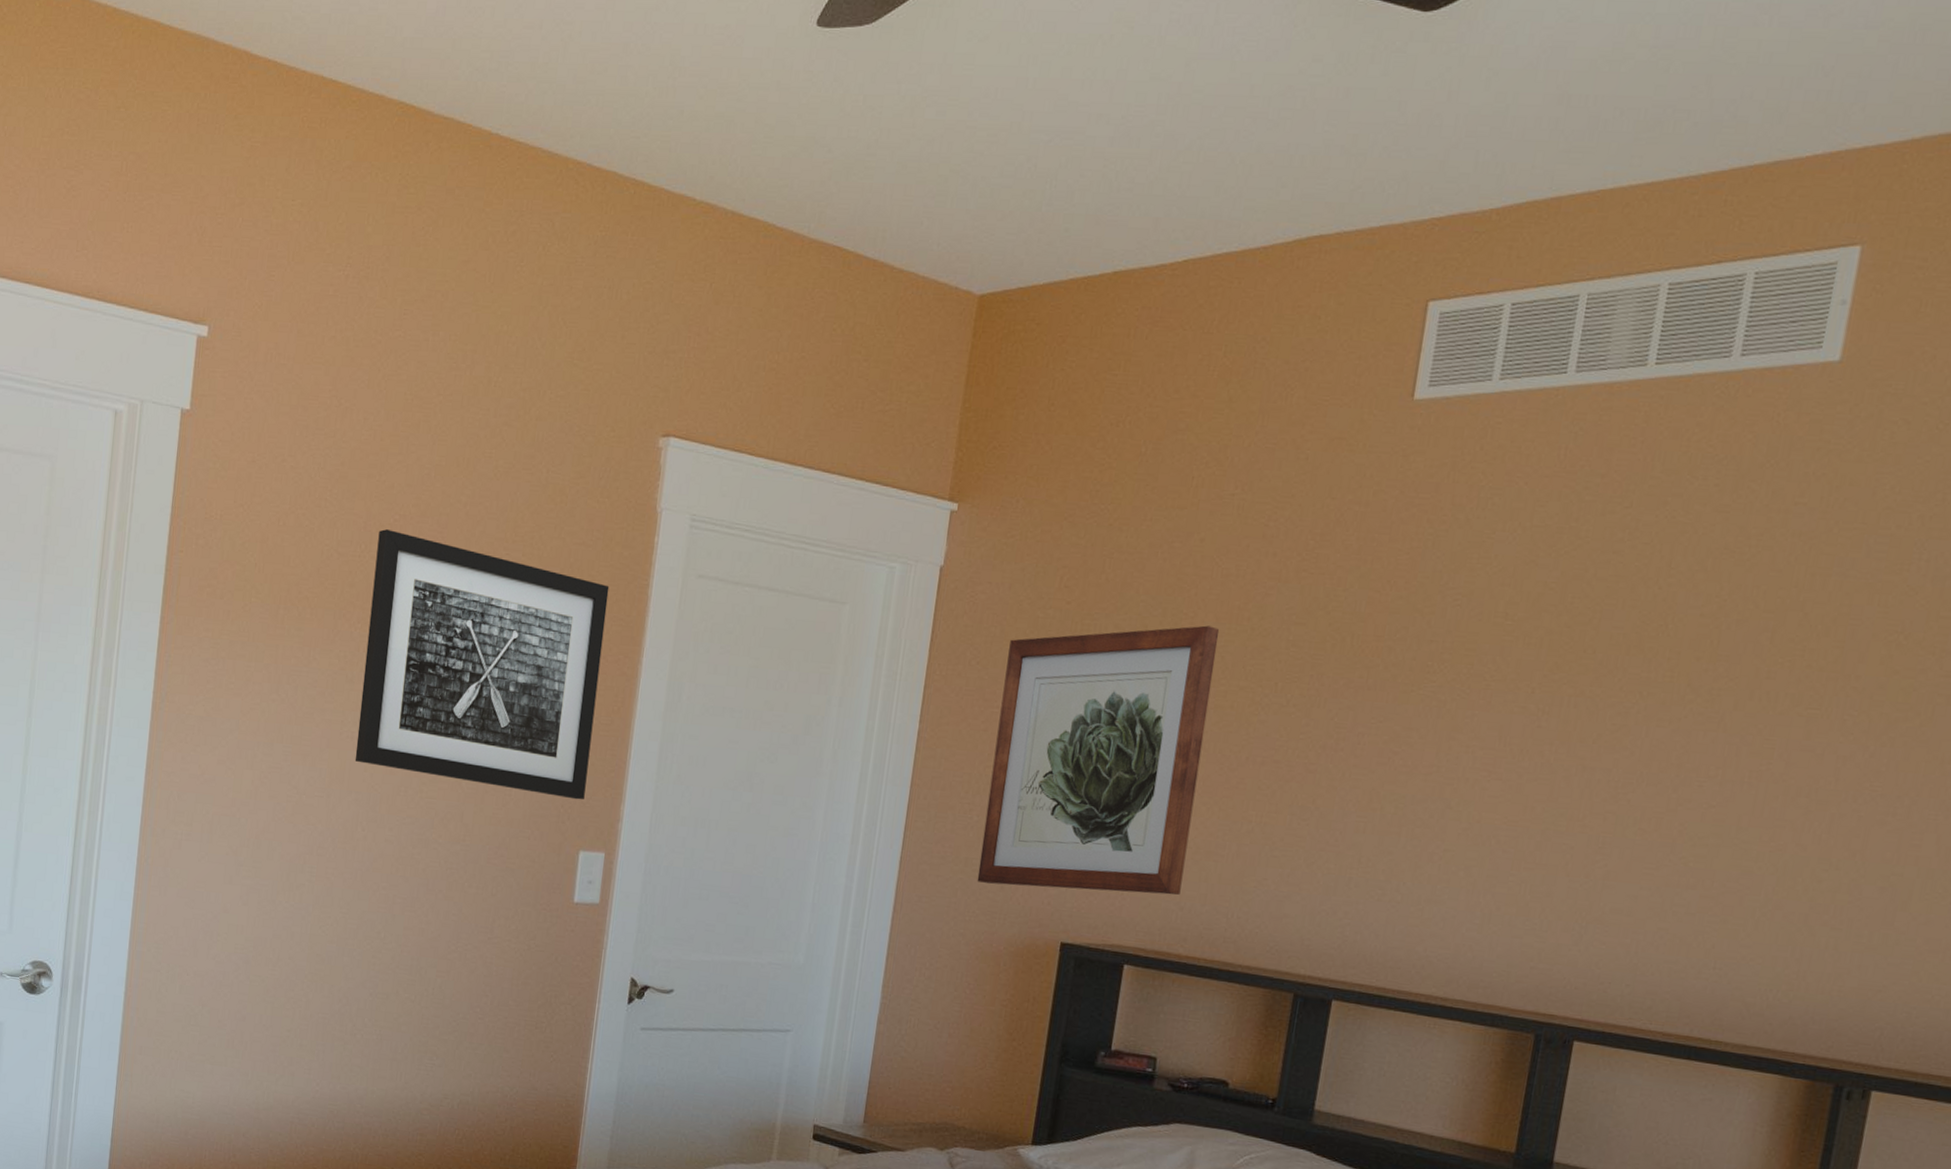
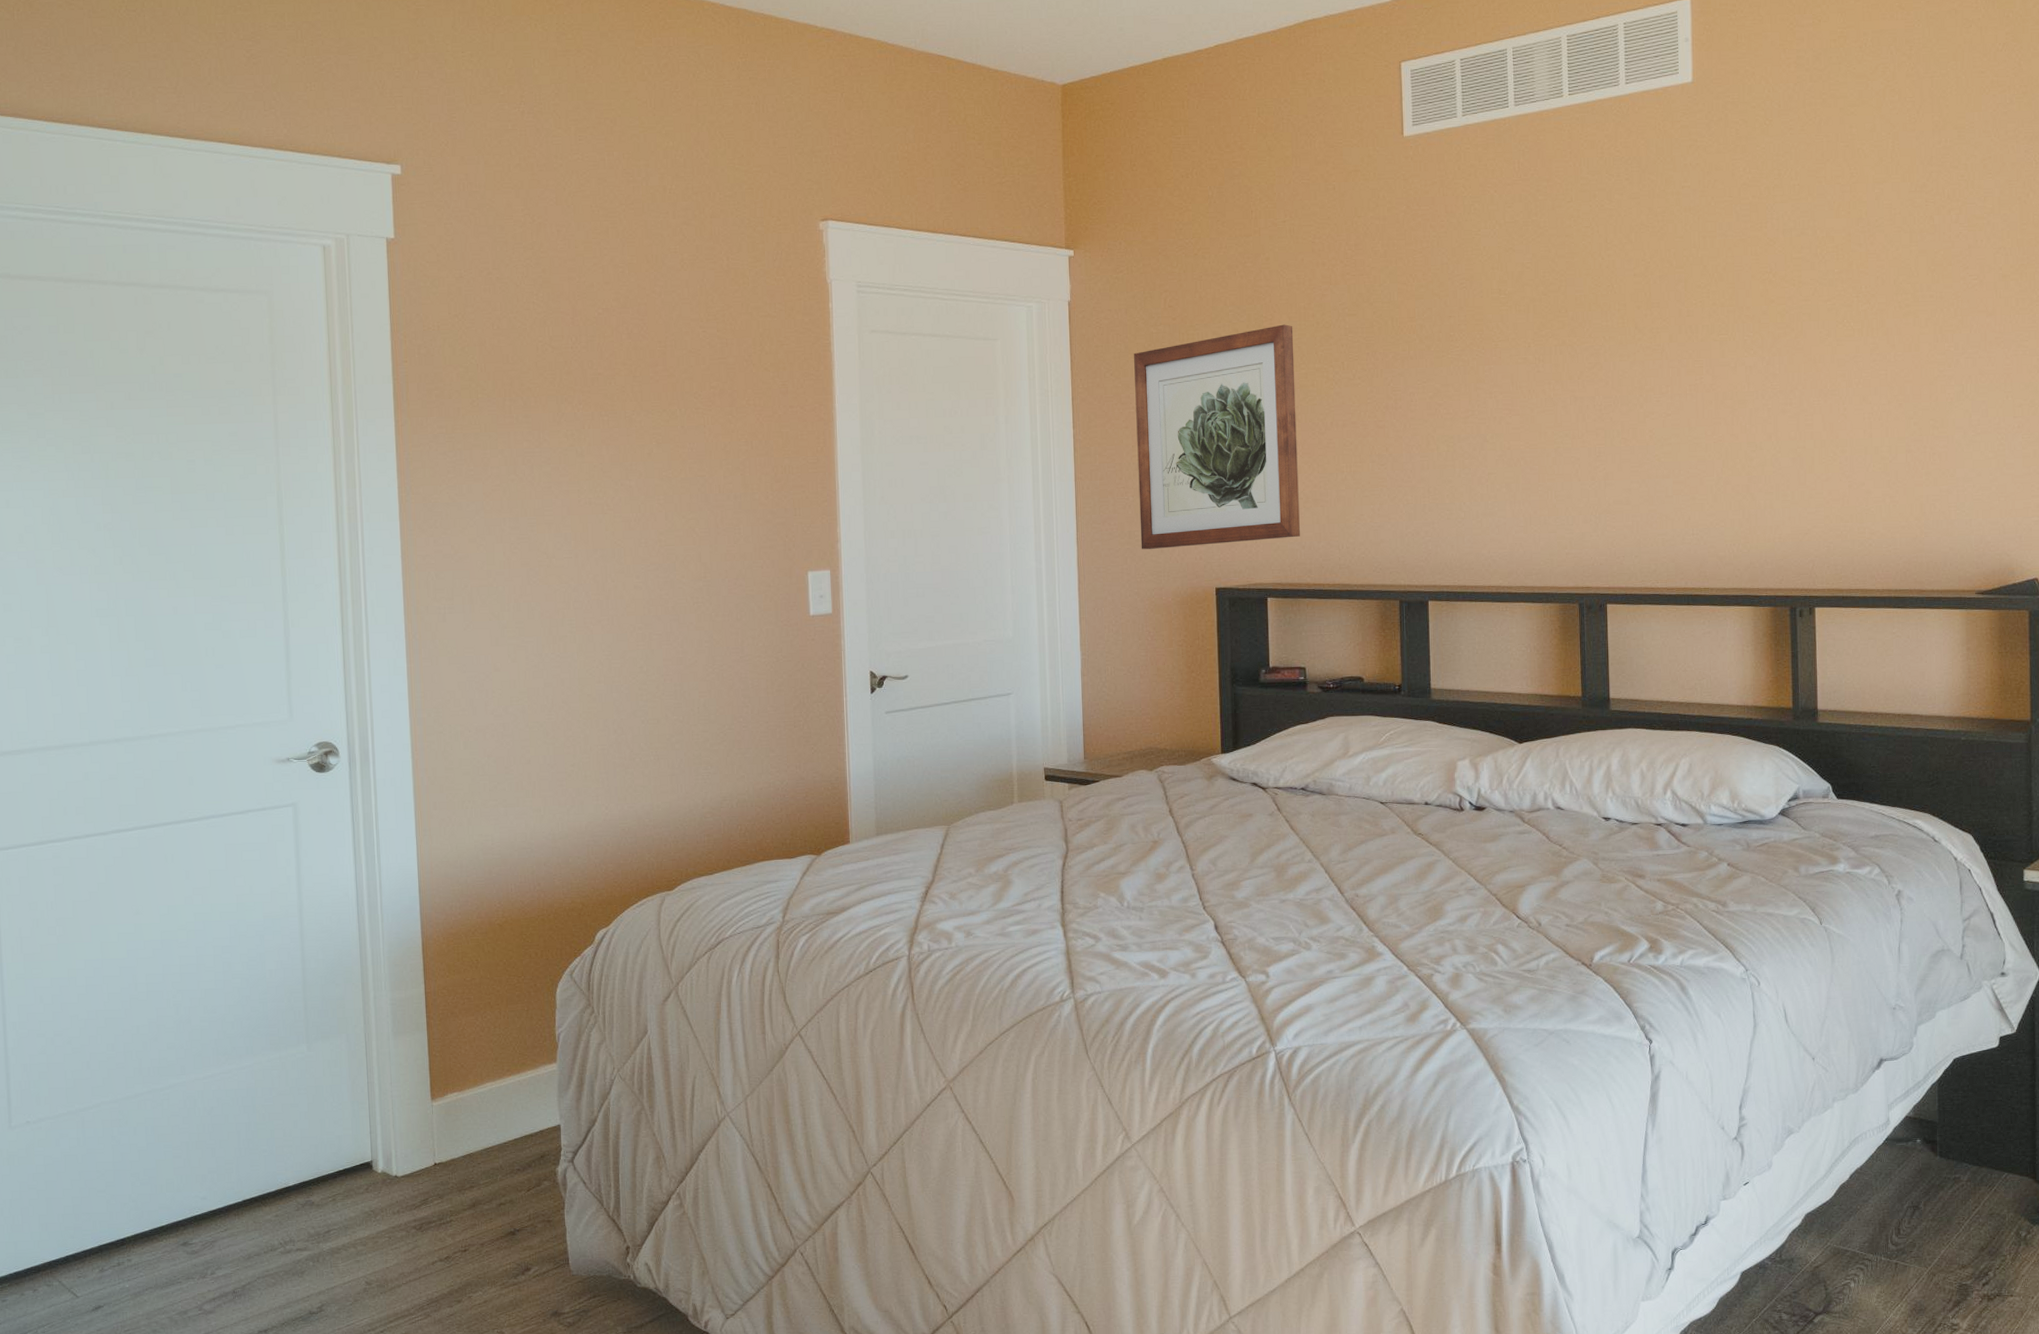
wall art: present [354,529,610,800] -> none [586,322,805,529]

